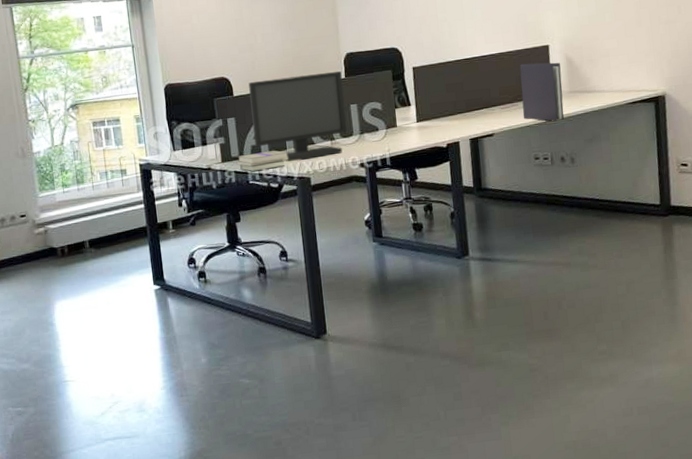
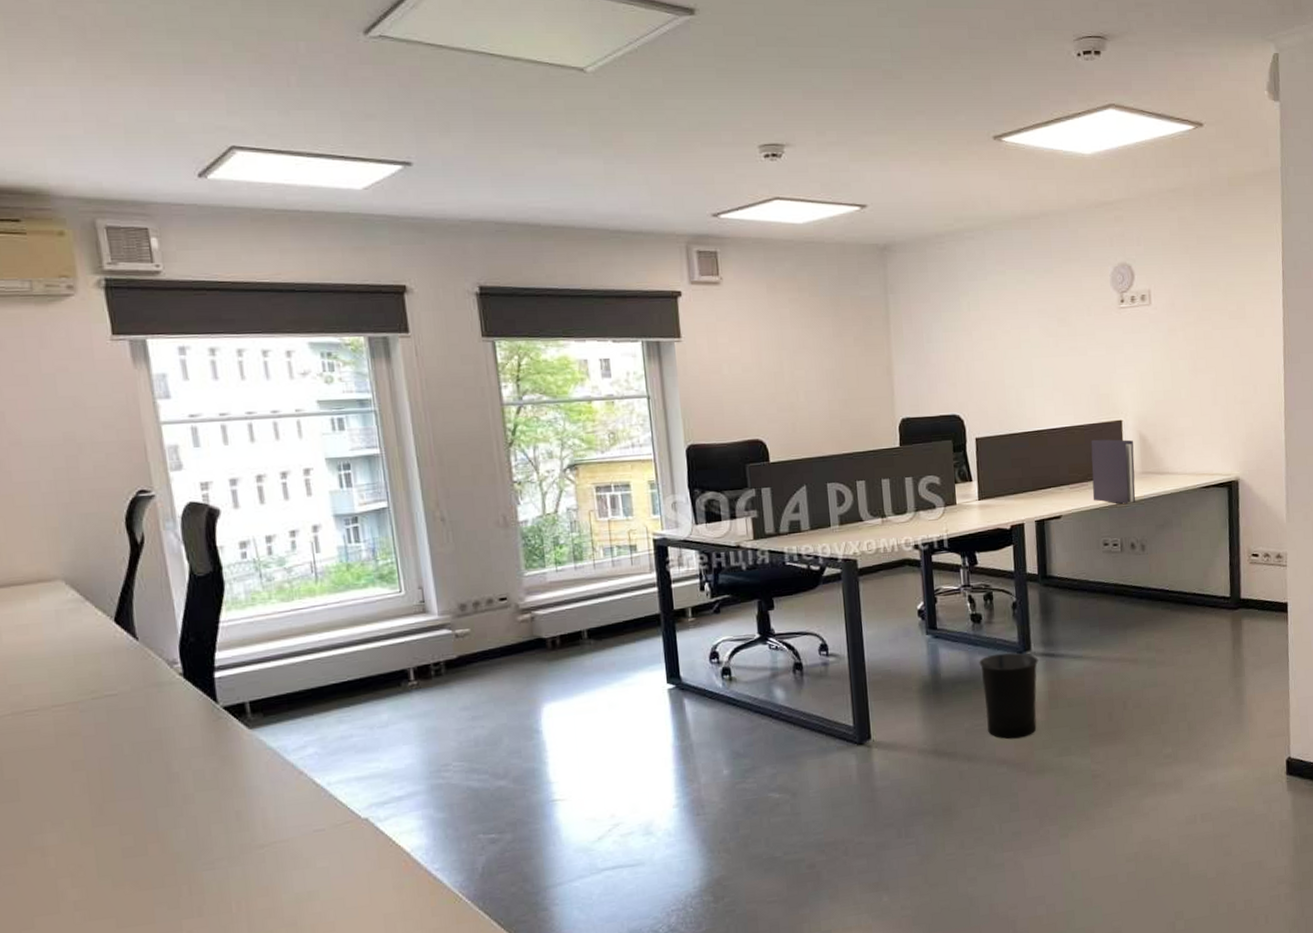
books: present [236,150,288,172] -> none [771,526,832,552]
computer monitor: present [248,70,347,162] -> none [788,438,900,541]
waste bin: none [421,257,477,335] -> present [979,652,1039,739]

